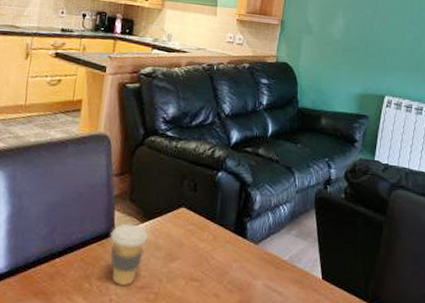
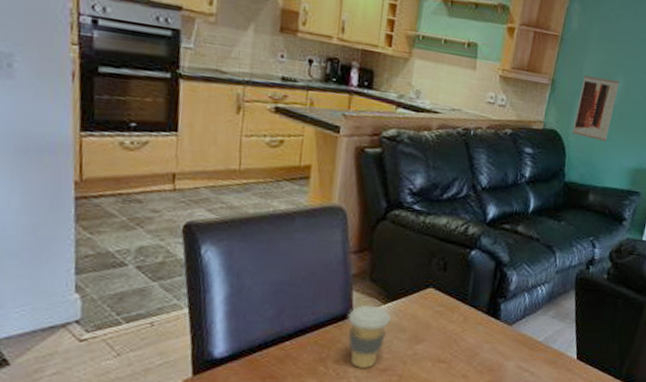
wall art: none [302,16,340,71] -> present [572,75,620,141]

